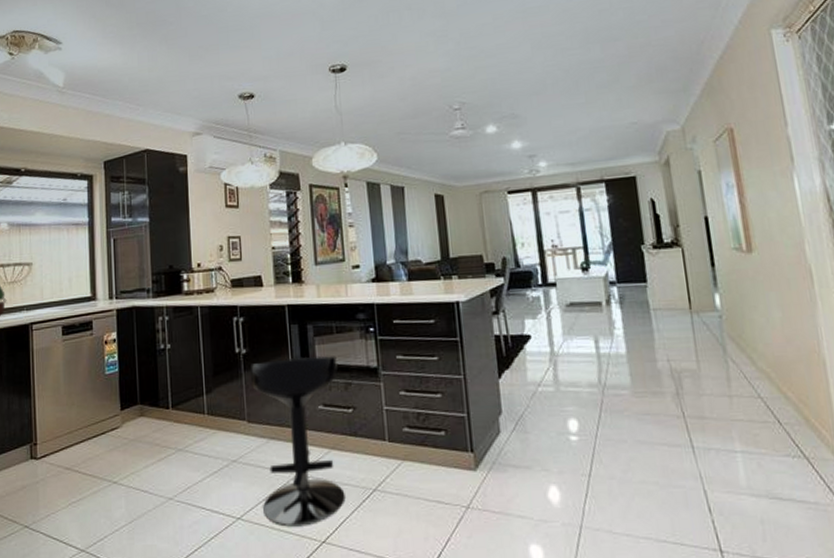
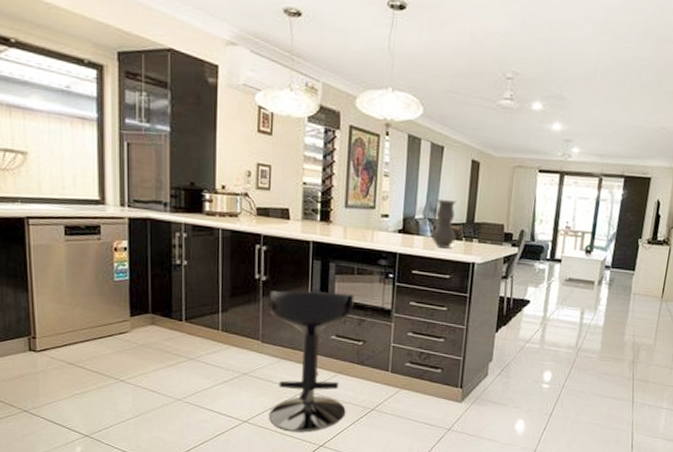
vase: none [405,239,434,291] -> present [431,199,457,249]

